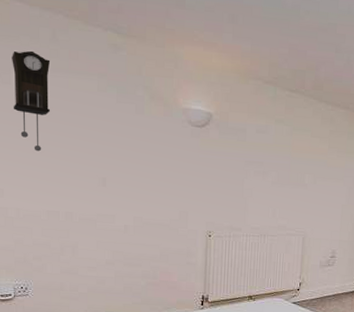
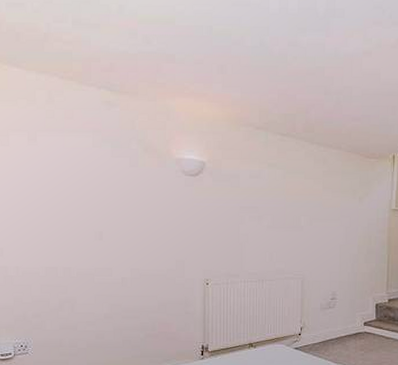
pendulum clock: present [12,50,51,152] -> none [10,112,47,210]

